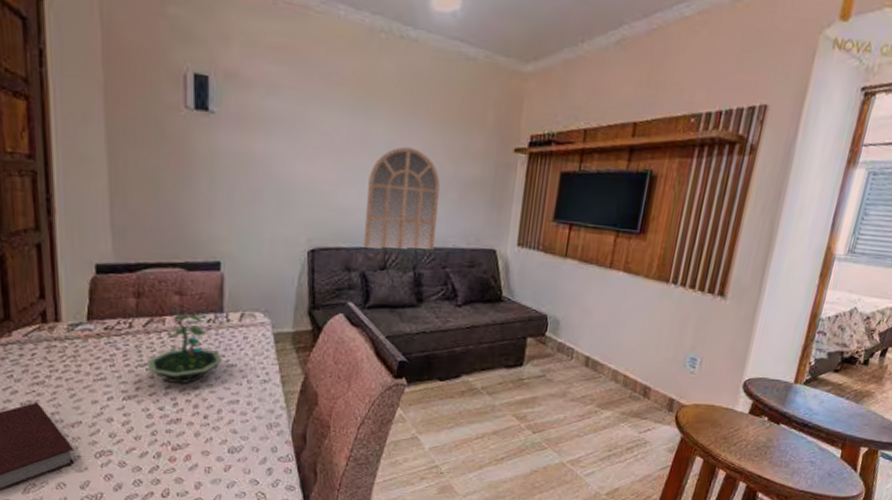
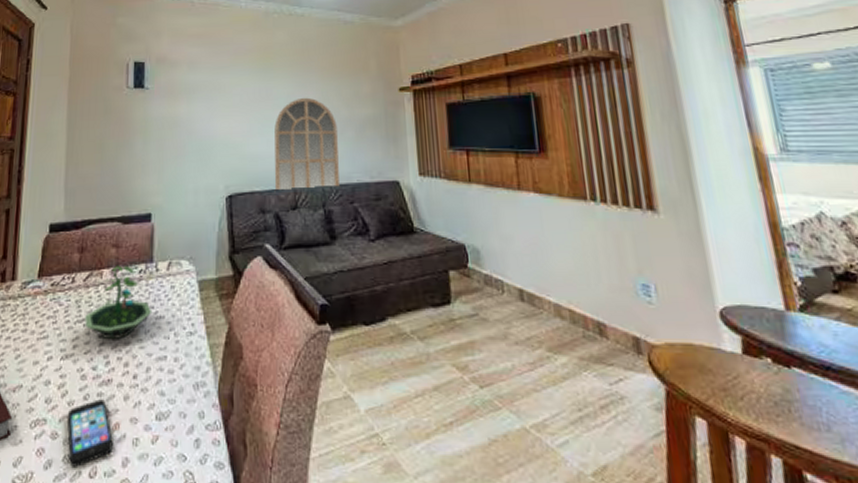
smartphone: none [134,435,185,489] -> present [66,399,113,467]

